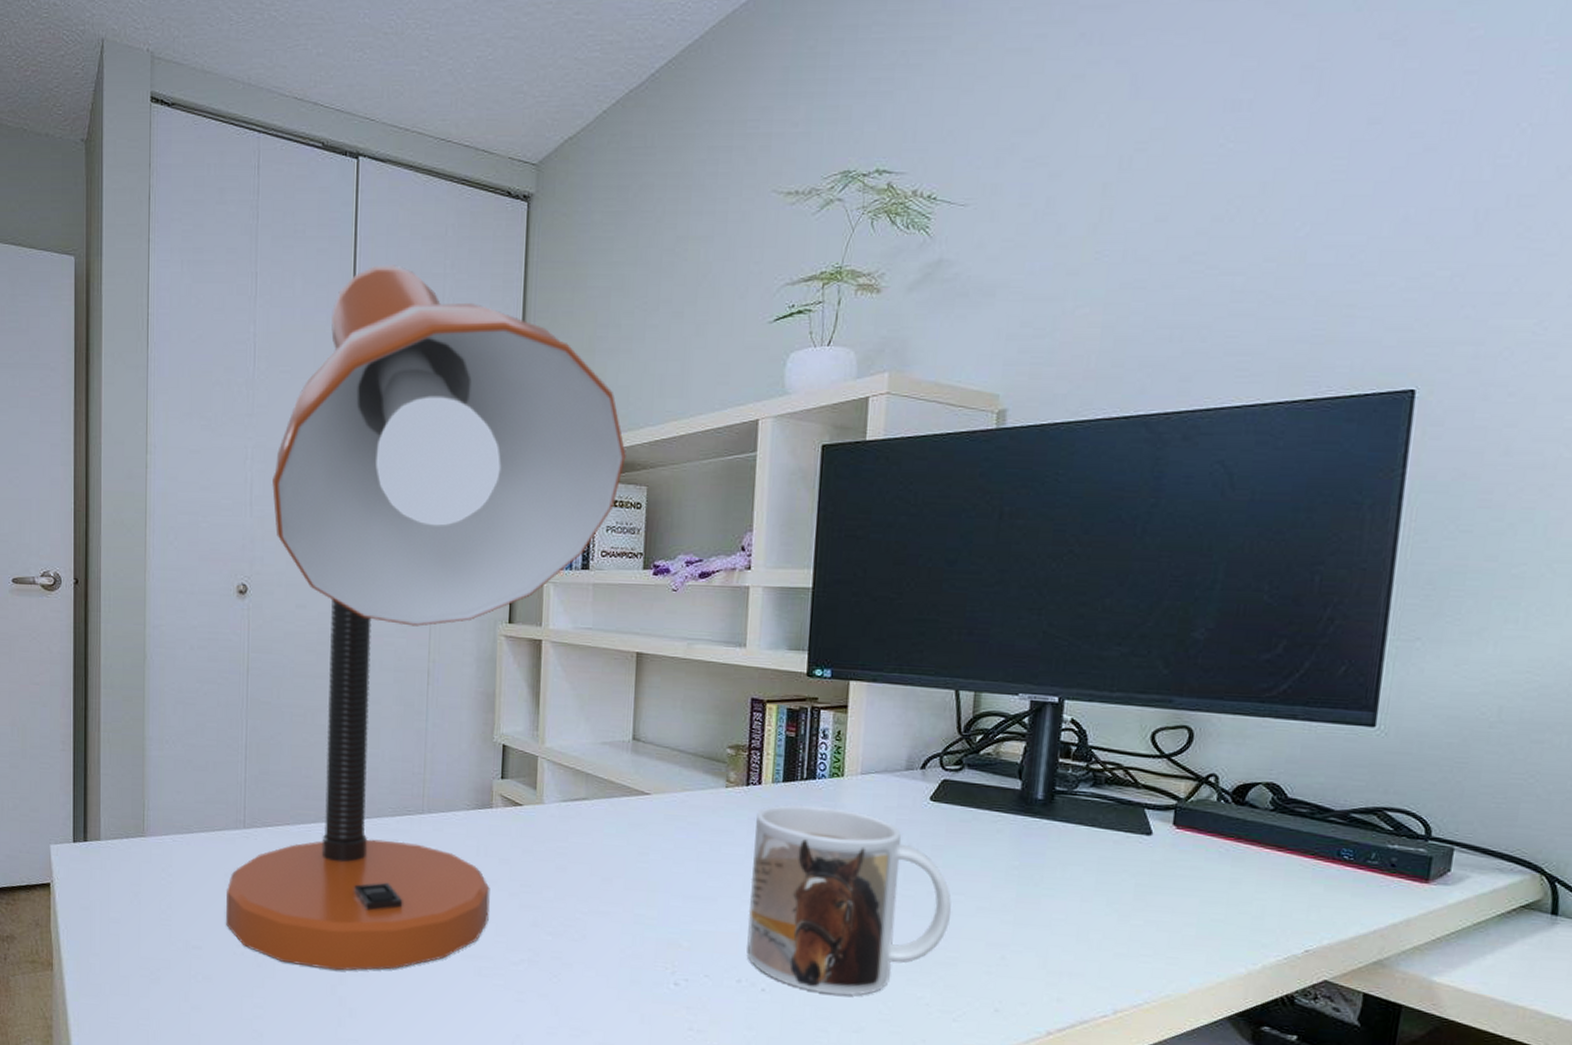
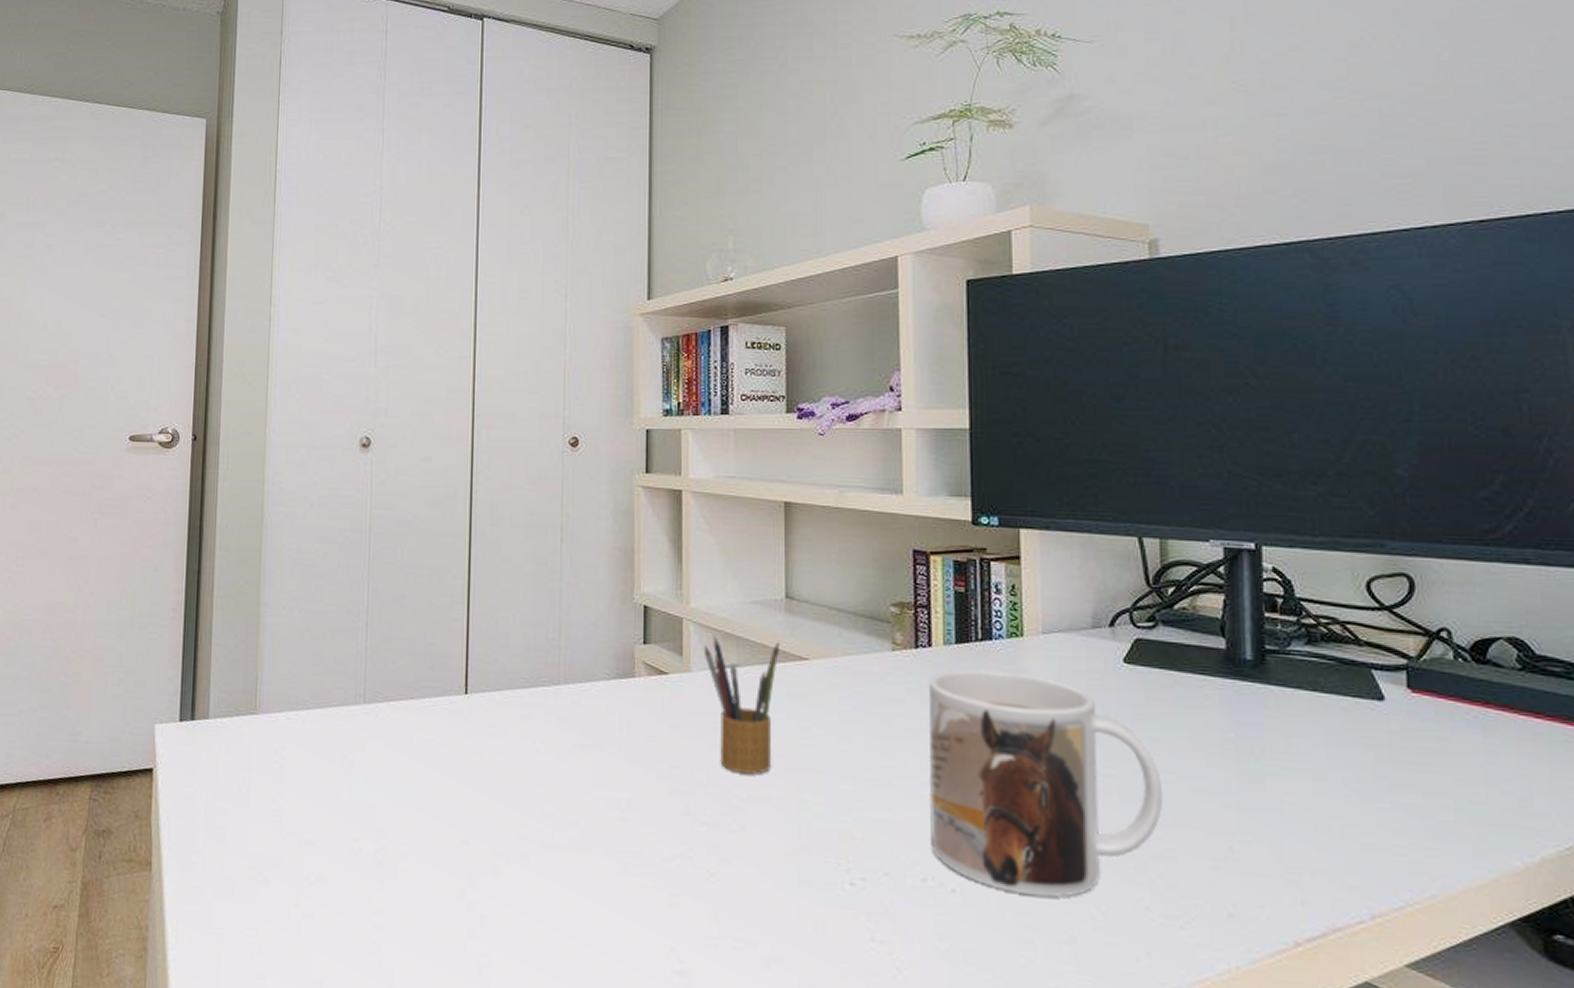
desk lamp: present [226,265,626,971] -> none [343,117,762,870]
pencil box: none [556,773,625,892] -> present [703,637,779,774]

